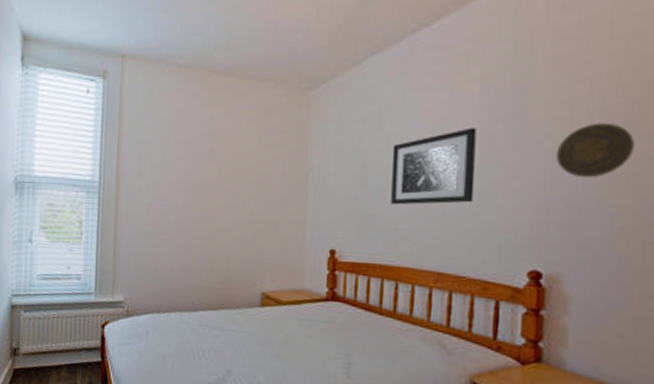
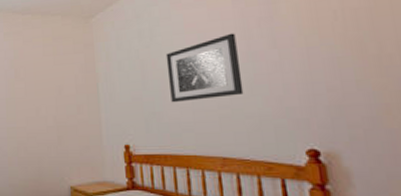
decorative plate: present [555,122,634,179] -> none [309,17,380,65]

